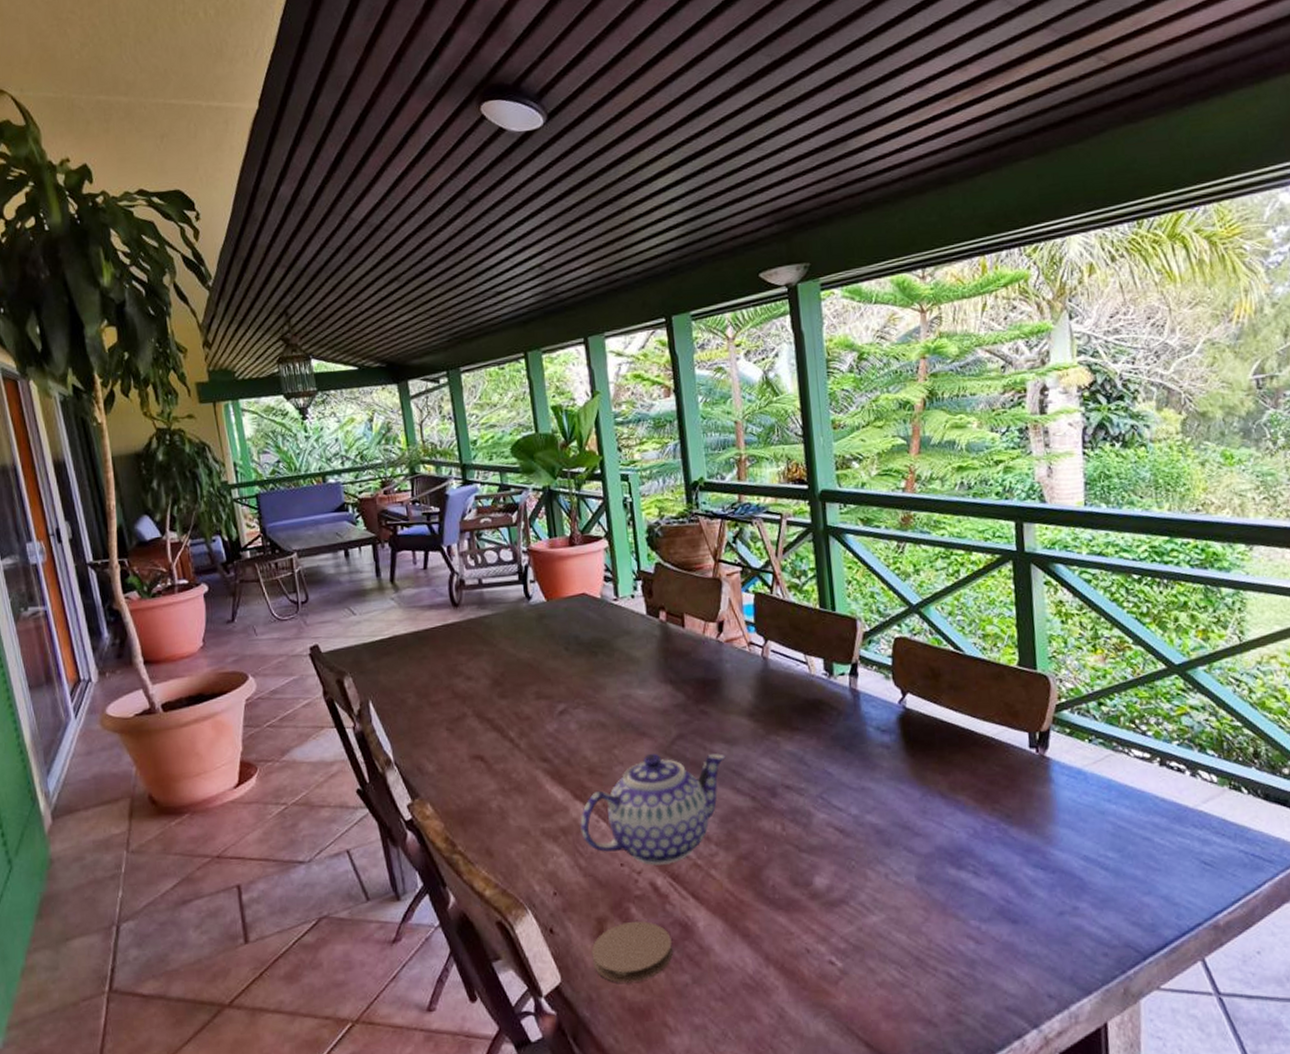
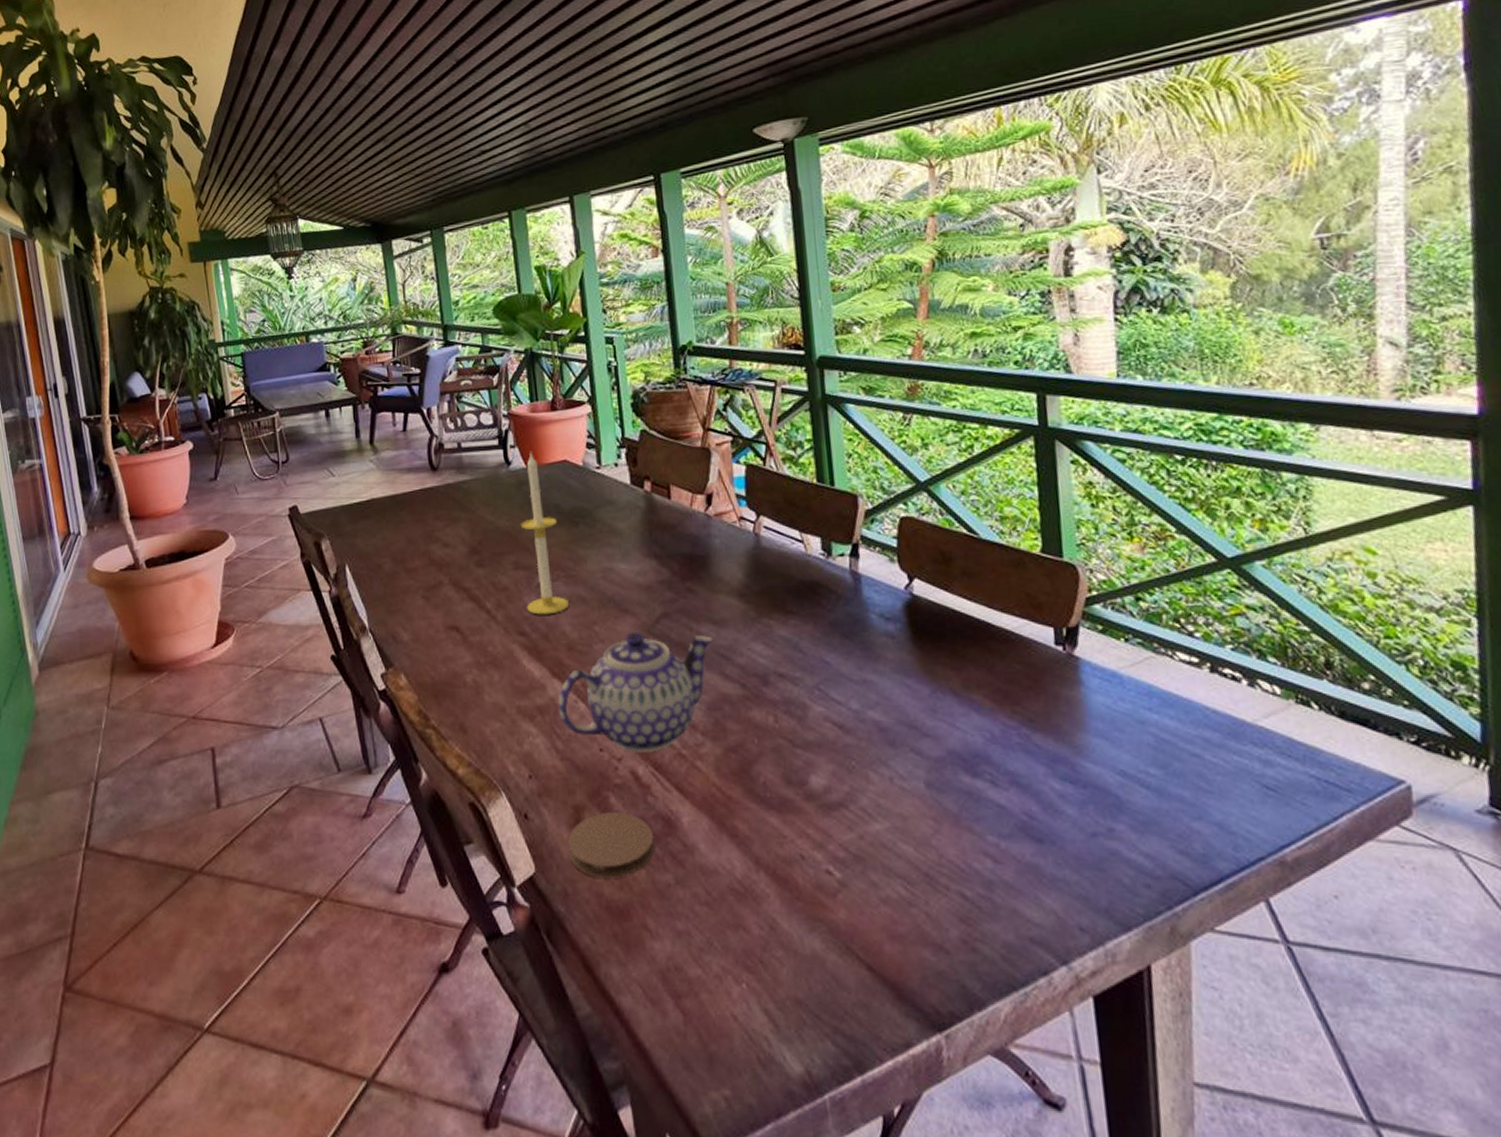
candle: none [541,586,590,742] -> present [520,452,570,615]

